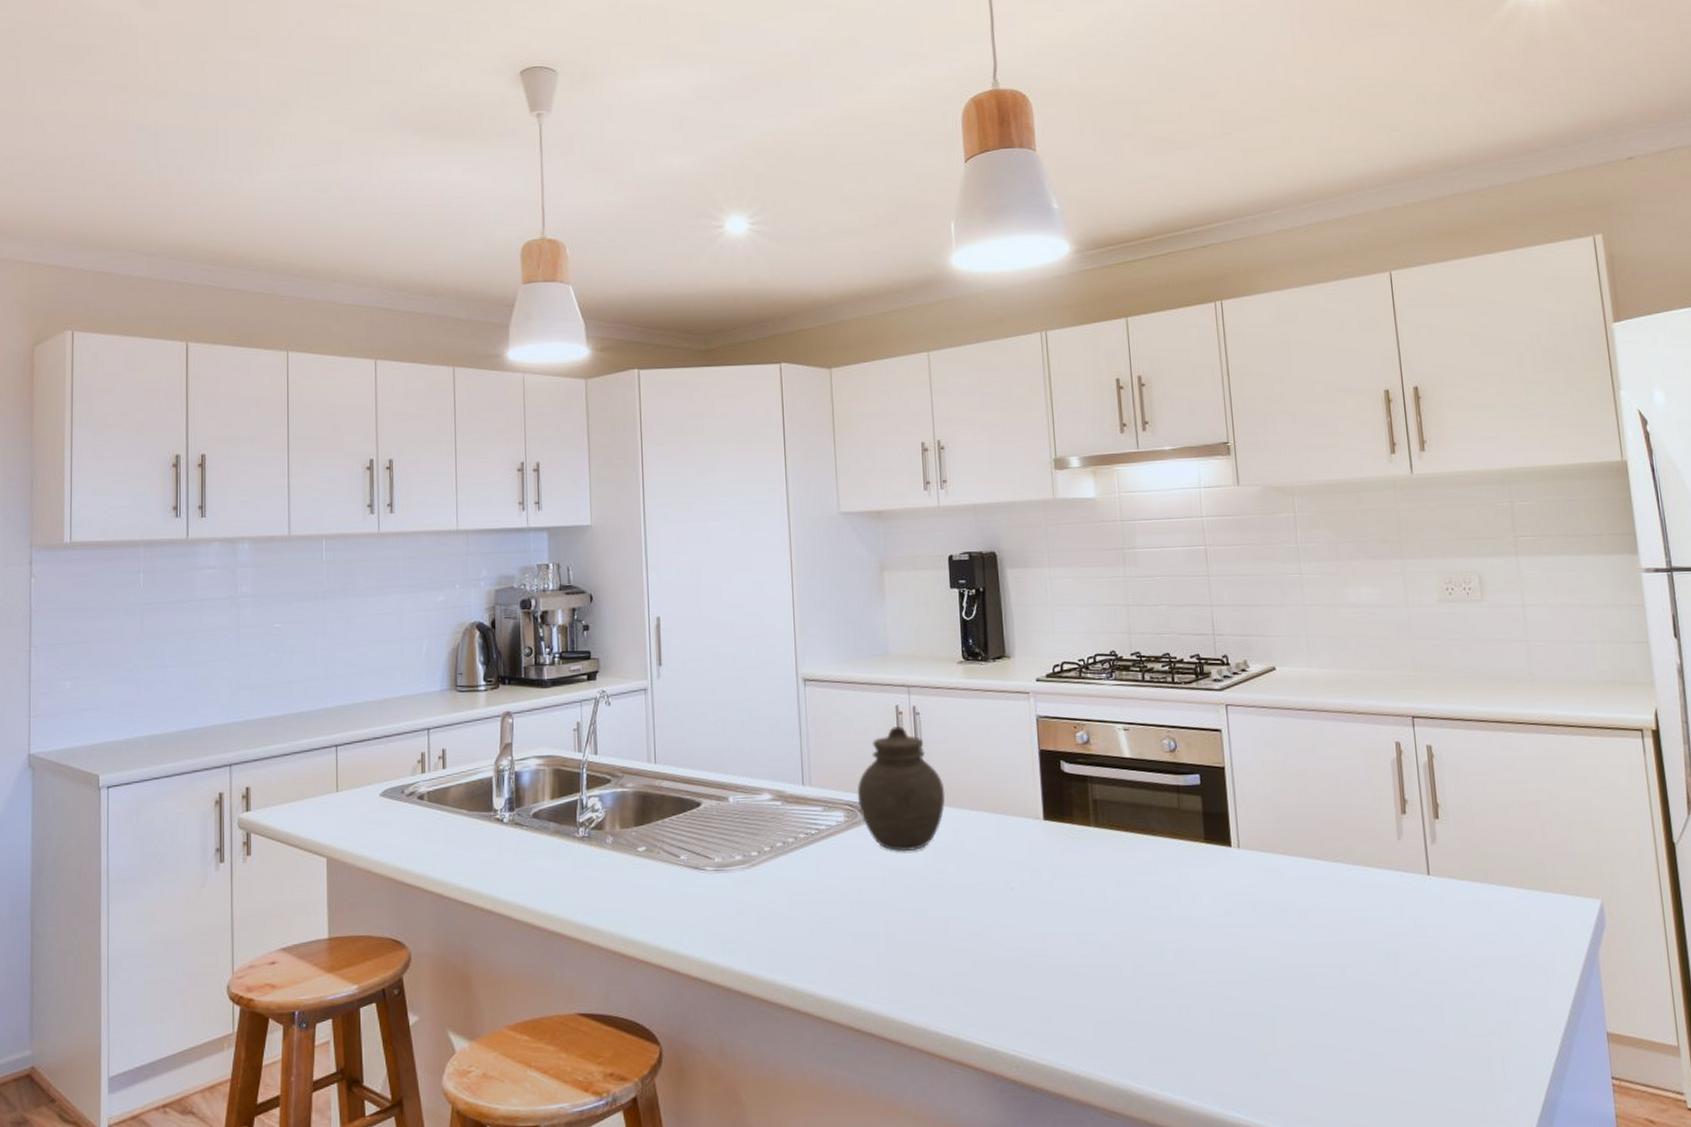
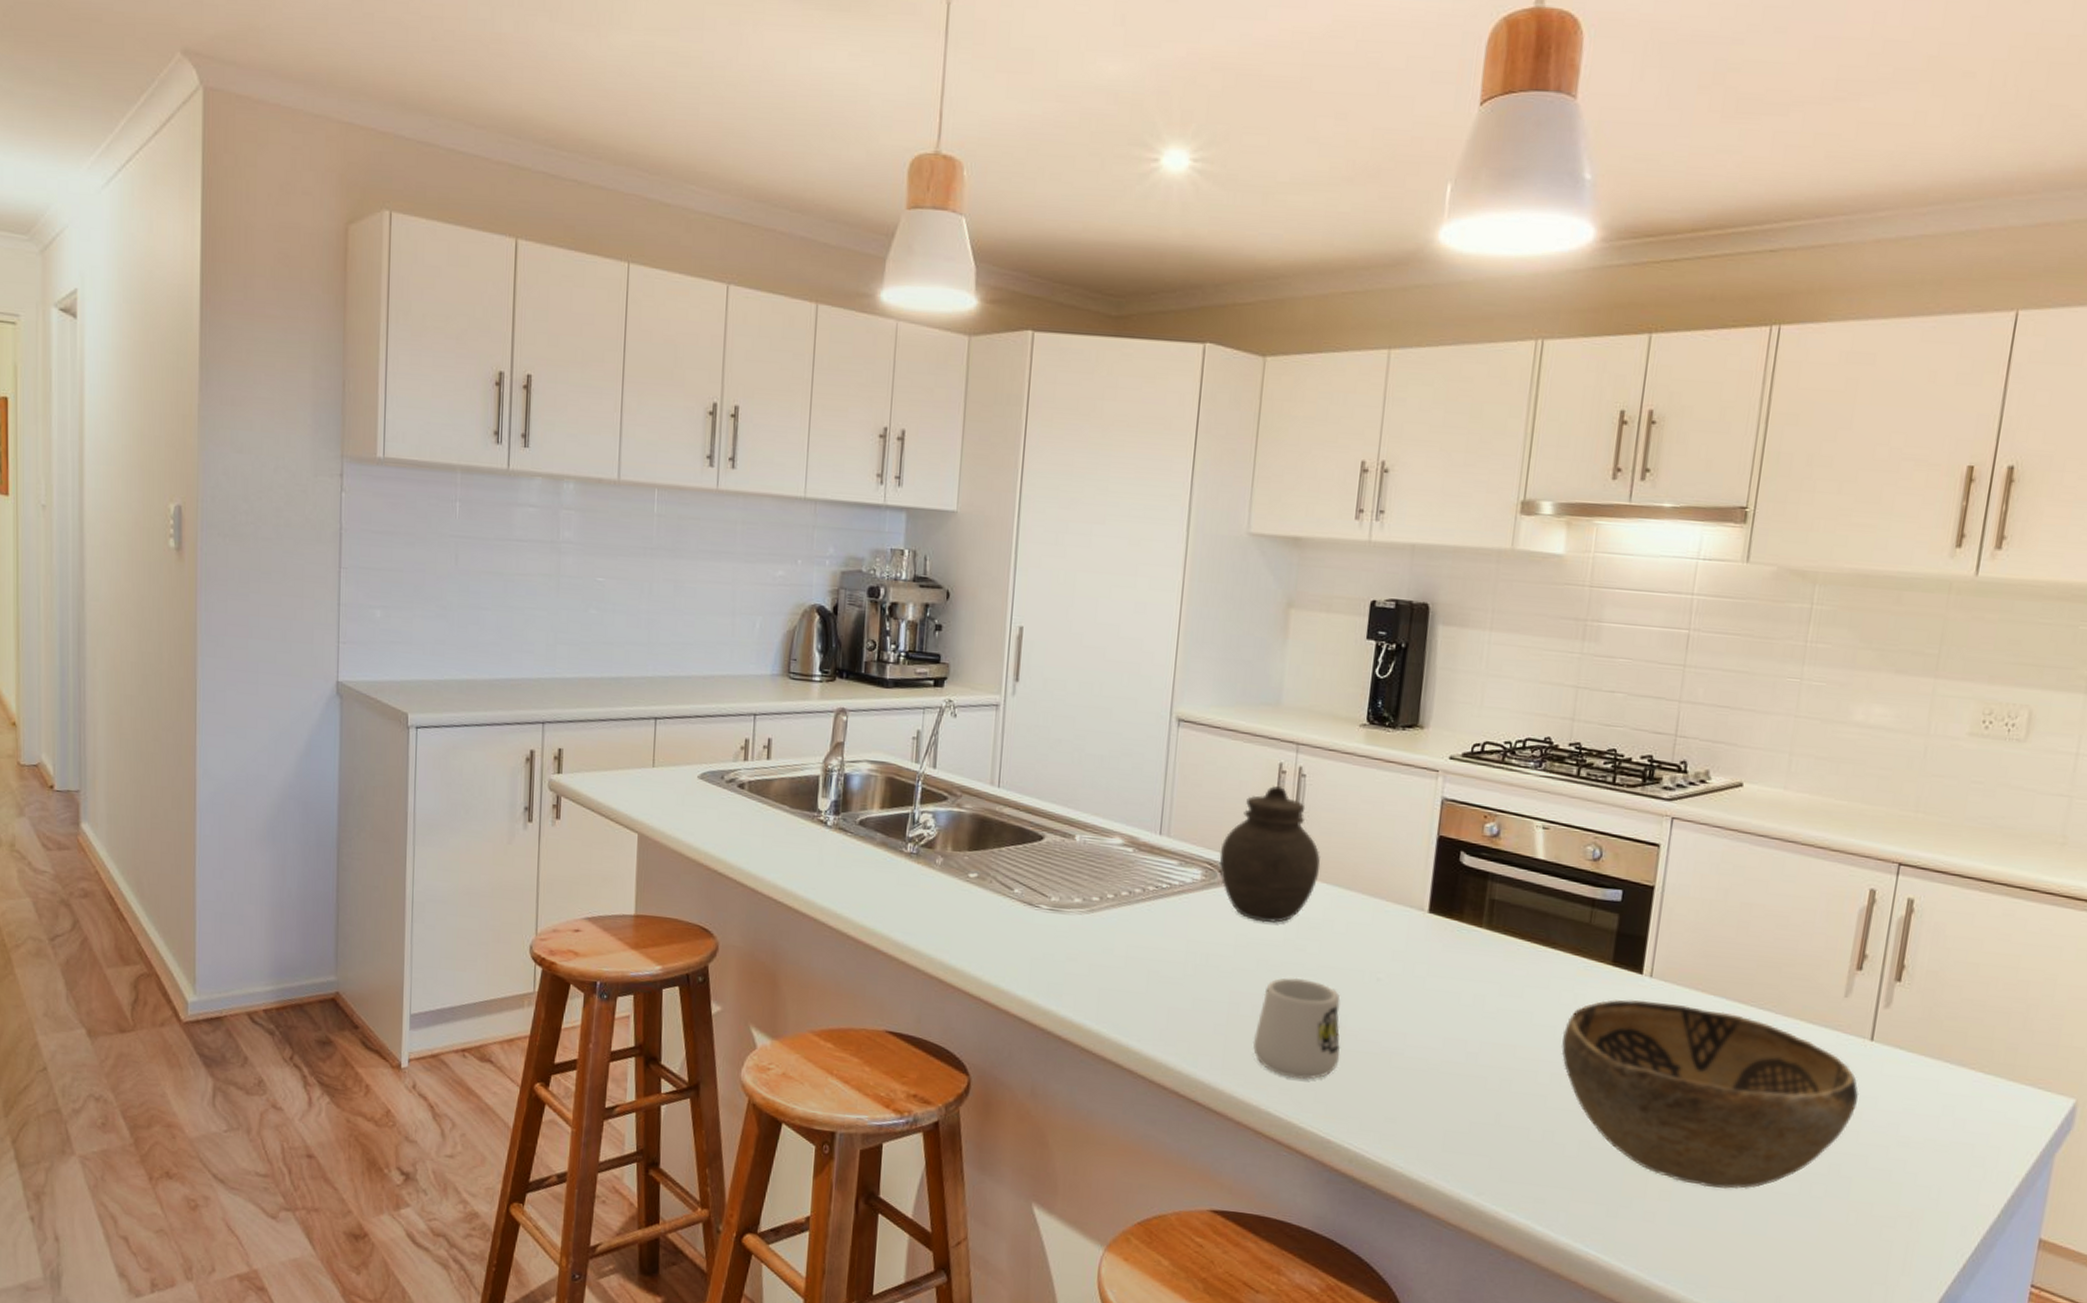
mug: none [912,898,992,996] -> present [1252,977,1341,1080]
decorative bowl: none [1176,869,1431,1036] -> present [1561,999,1860,1189]

